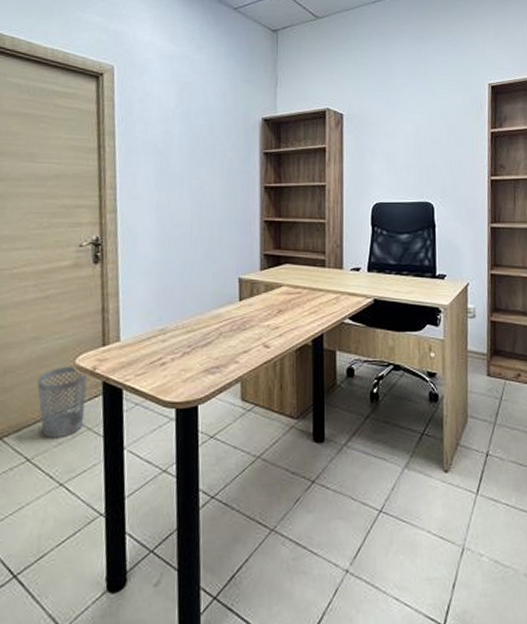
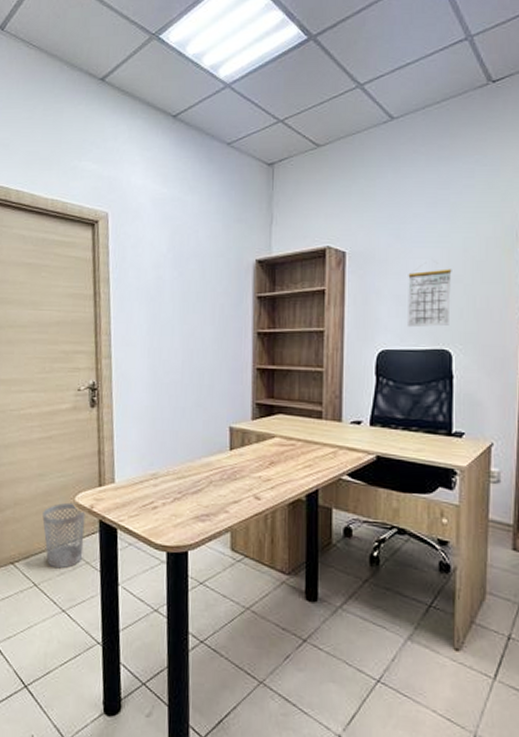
calendar: none [396,132,432,183] -> present [408,269,452,328]

